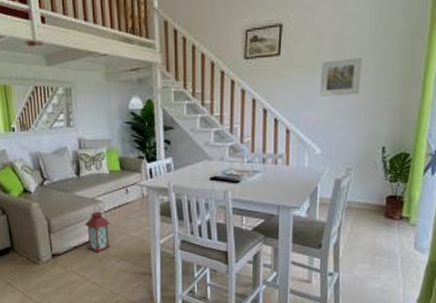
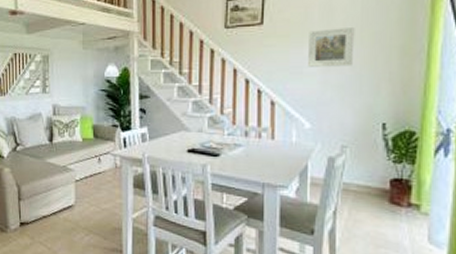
lantern: present [84,204,111,253] -> none [54,172,81,224]

